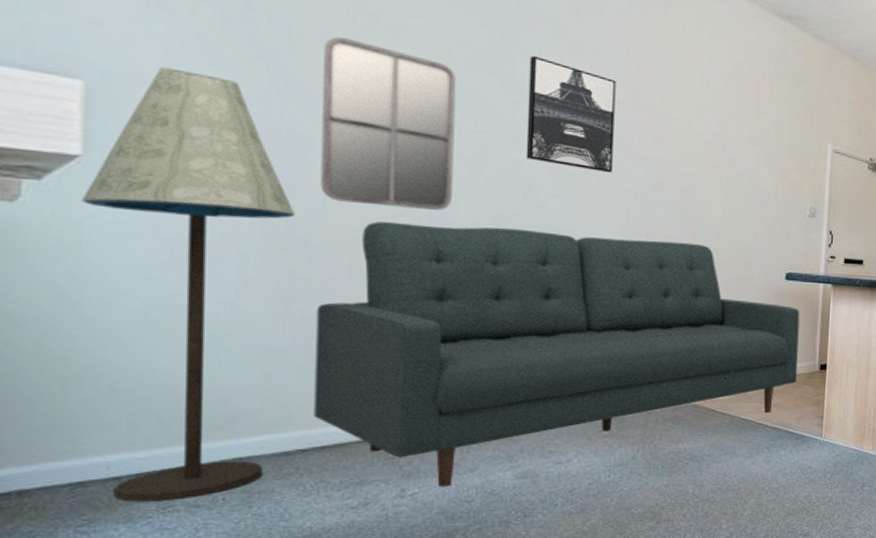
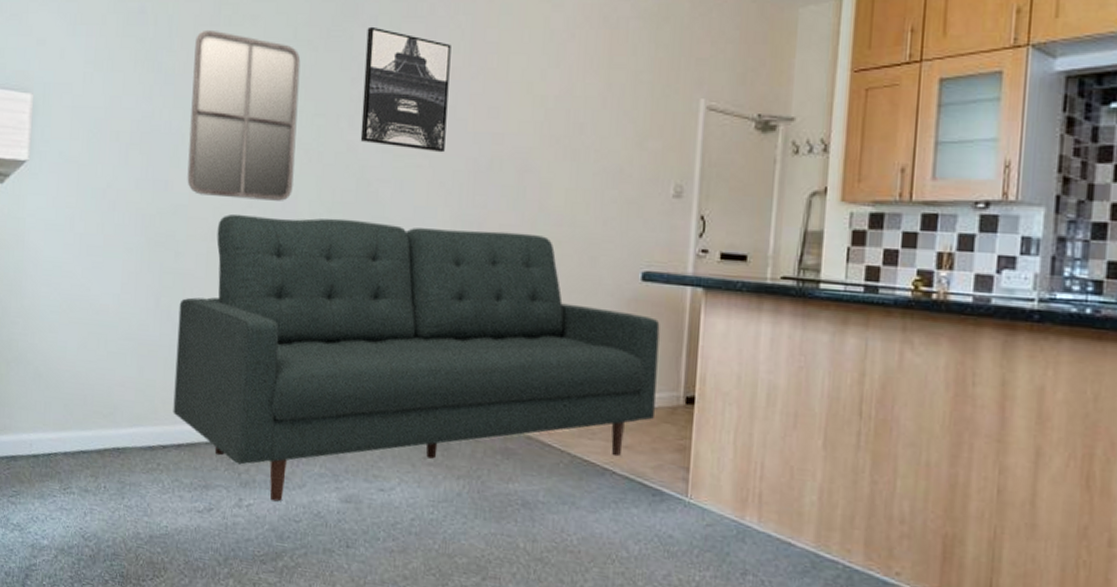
floor lamp: present [81,67,295,502] -> none [26,76,167,483]

